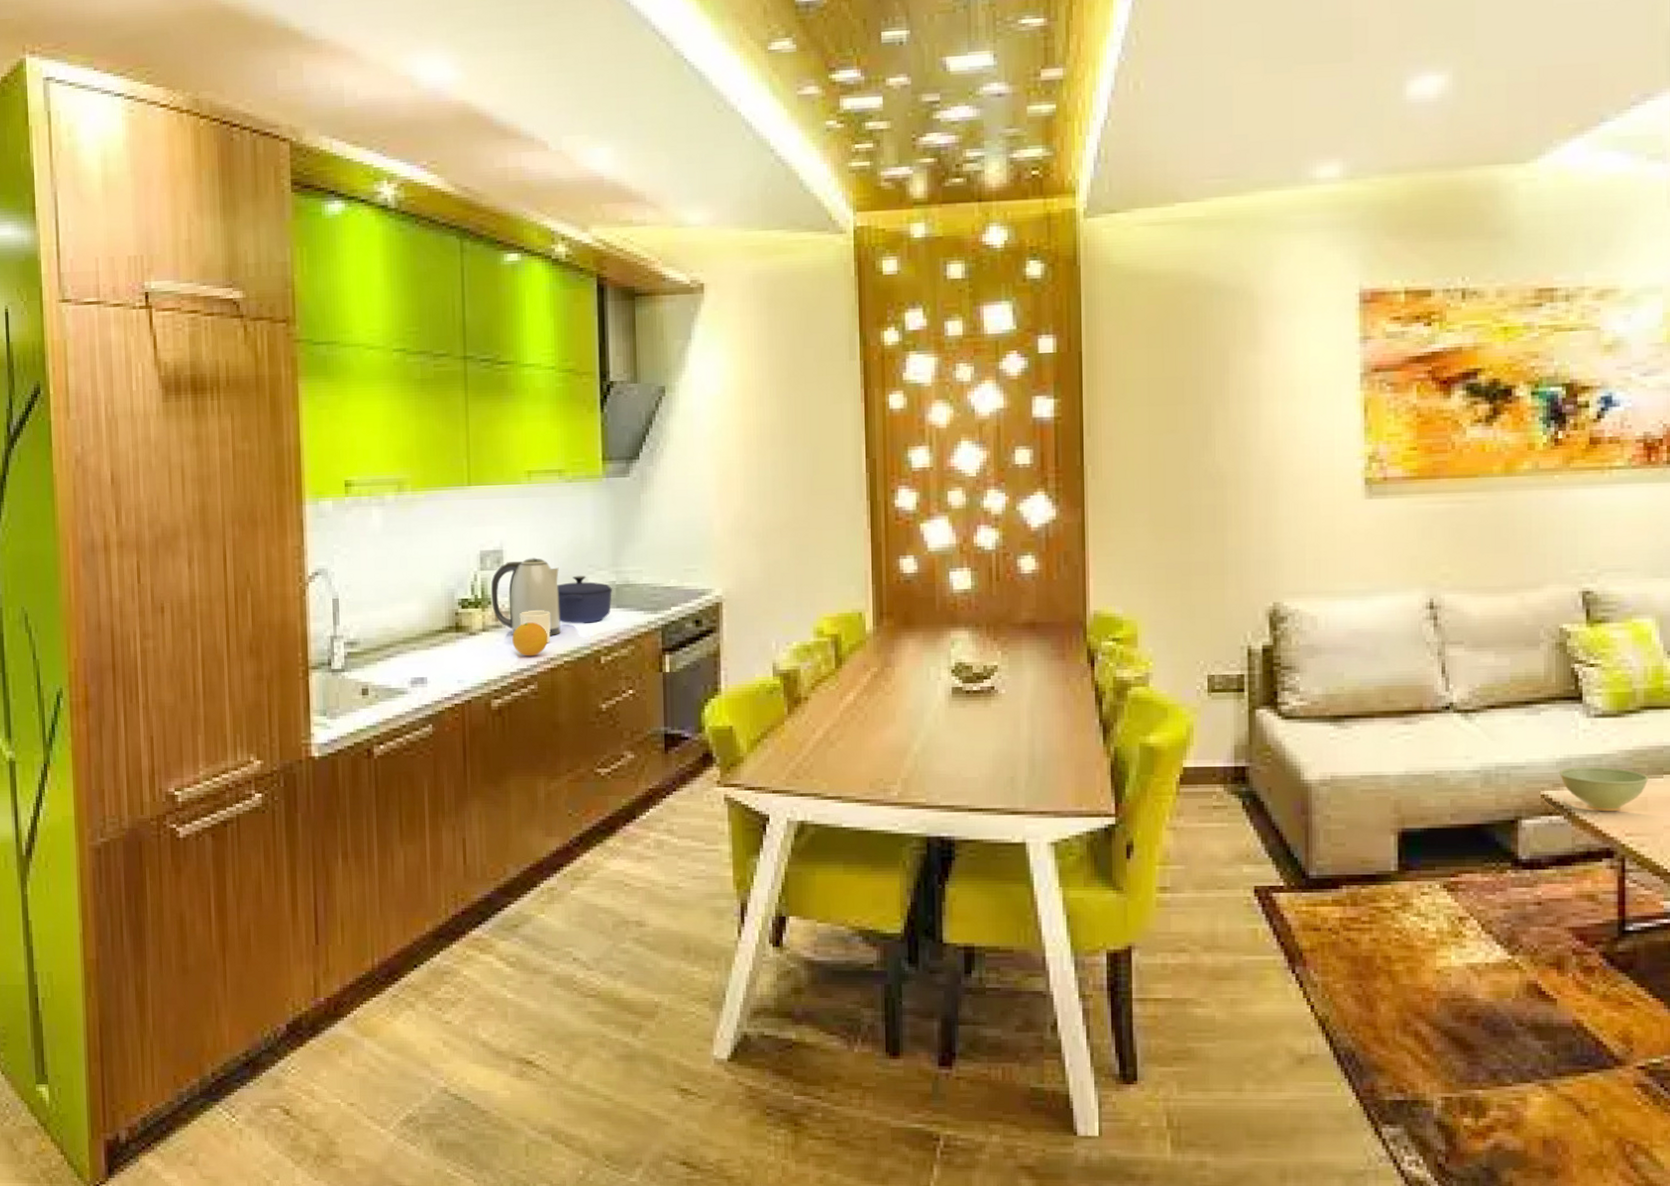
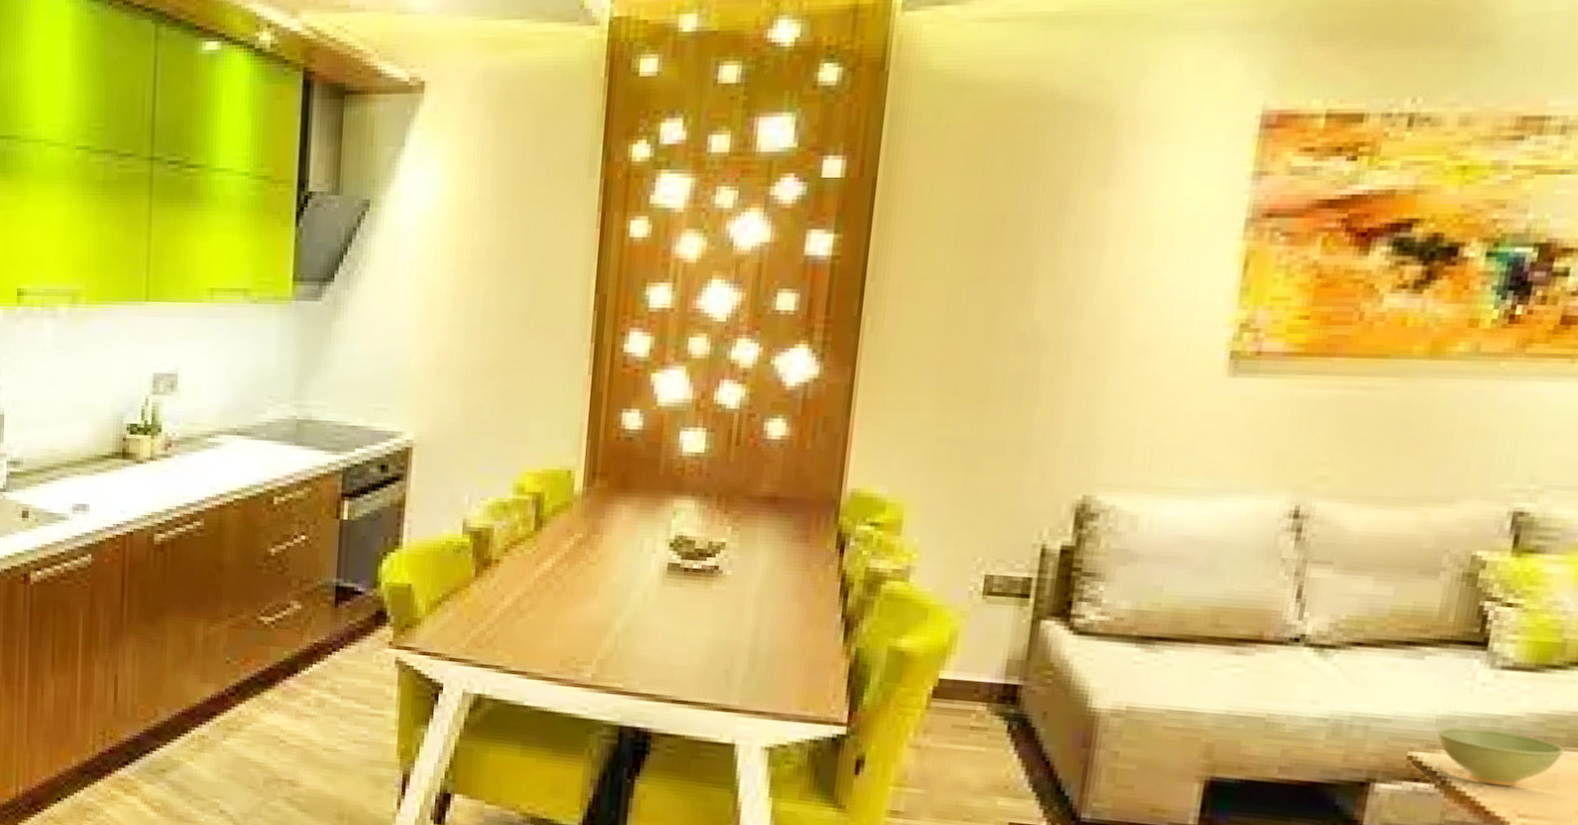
kettle: present [490,558,561,637] -> none [161,384,236,471]
fruit: present [512,622,549,657] -> none [181,454,219,491]
mug: present [519,610,551,644] -> none [190,441,223,478]
cooking pot: present [557,575,612,624] -> none [232,406,292,460]

